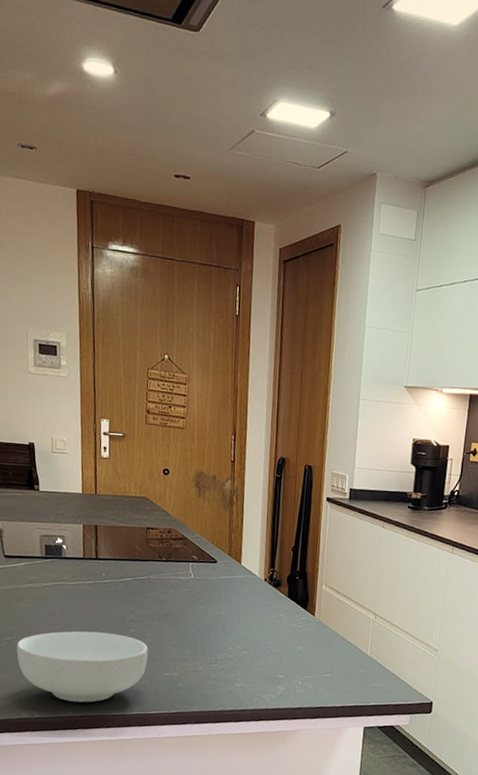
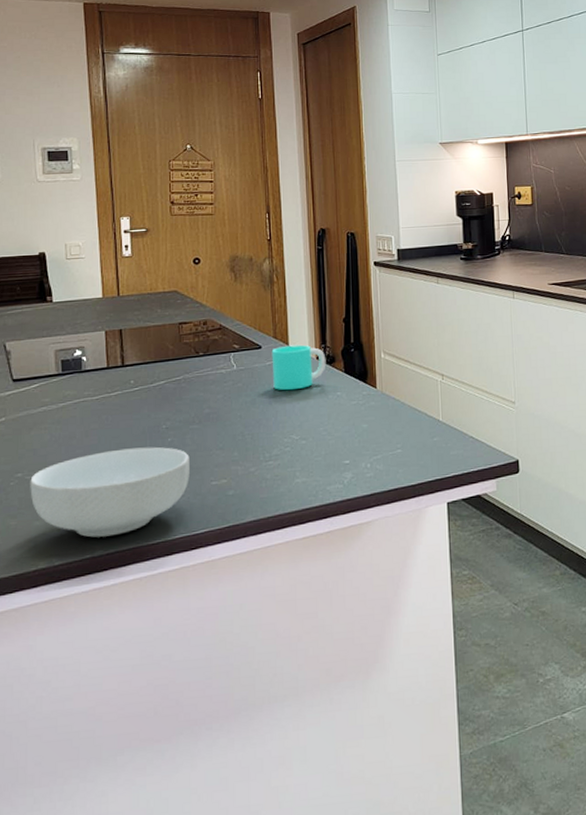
cup: none [224,564,273,606] -> present [271,345,326,391]

